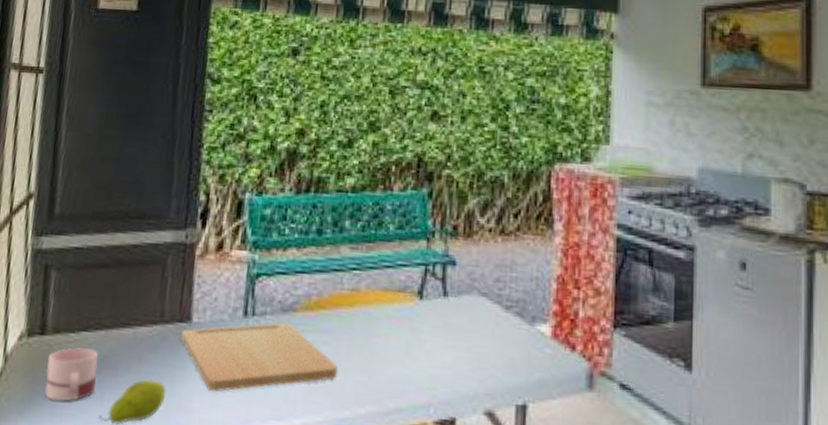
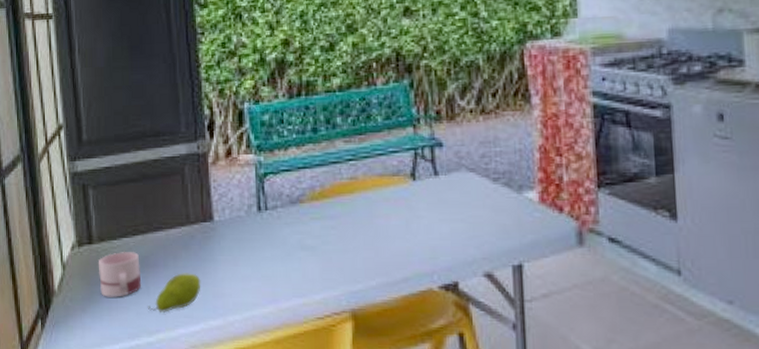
cutting board: present [180,322,339,392] -> none [206,213,348,277]

